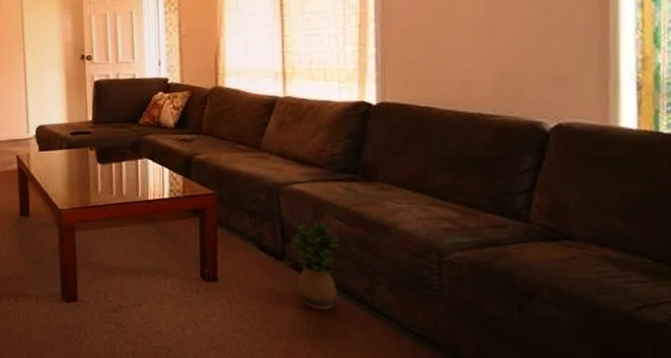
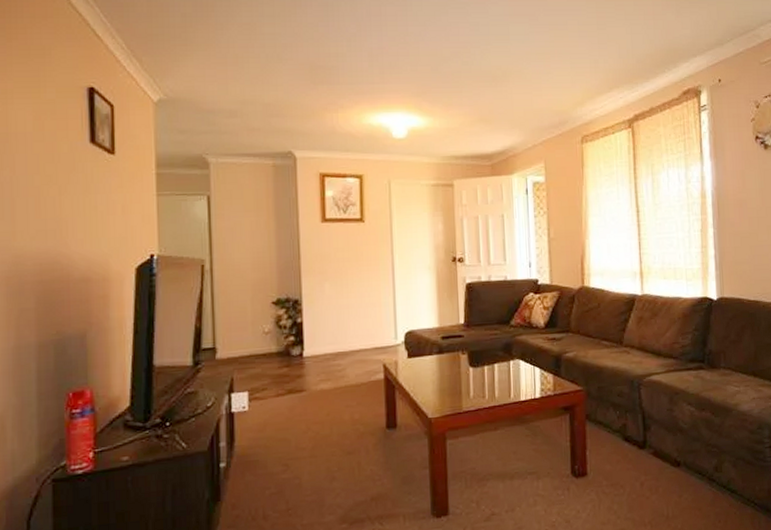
potted plant: present [291,222,339,310] -> none [651,409,692,492]

